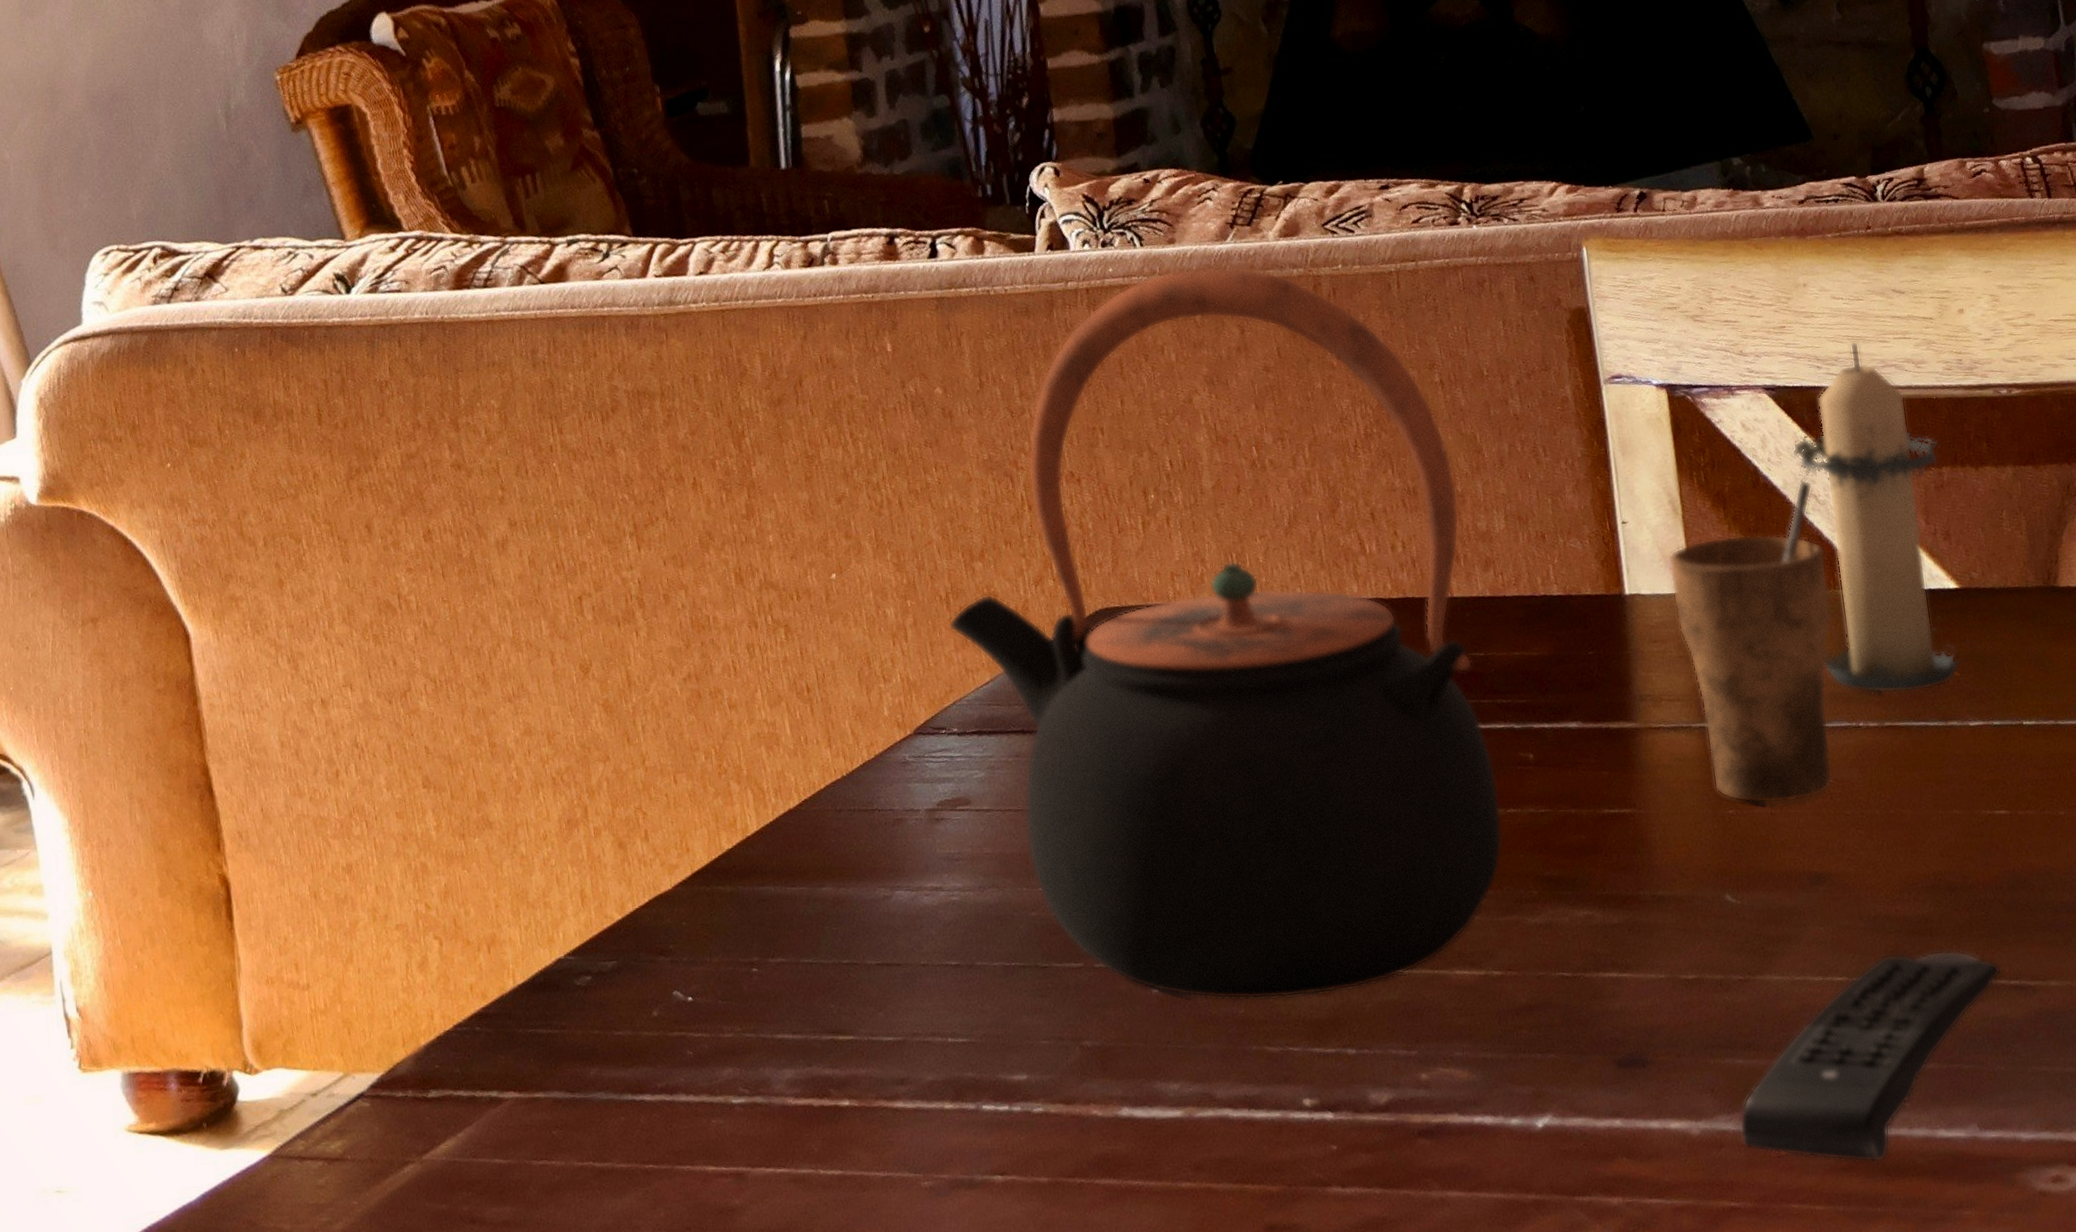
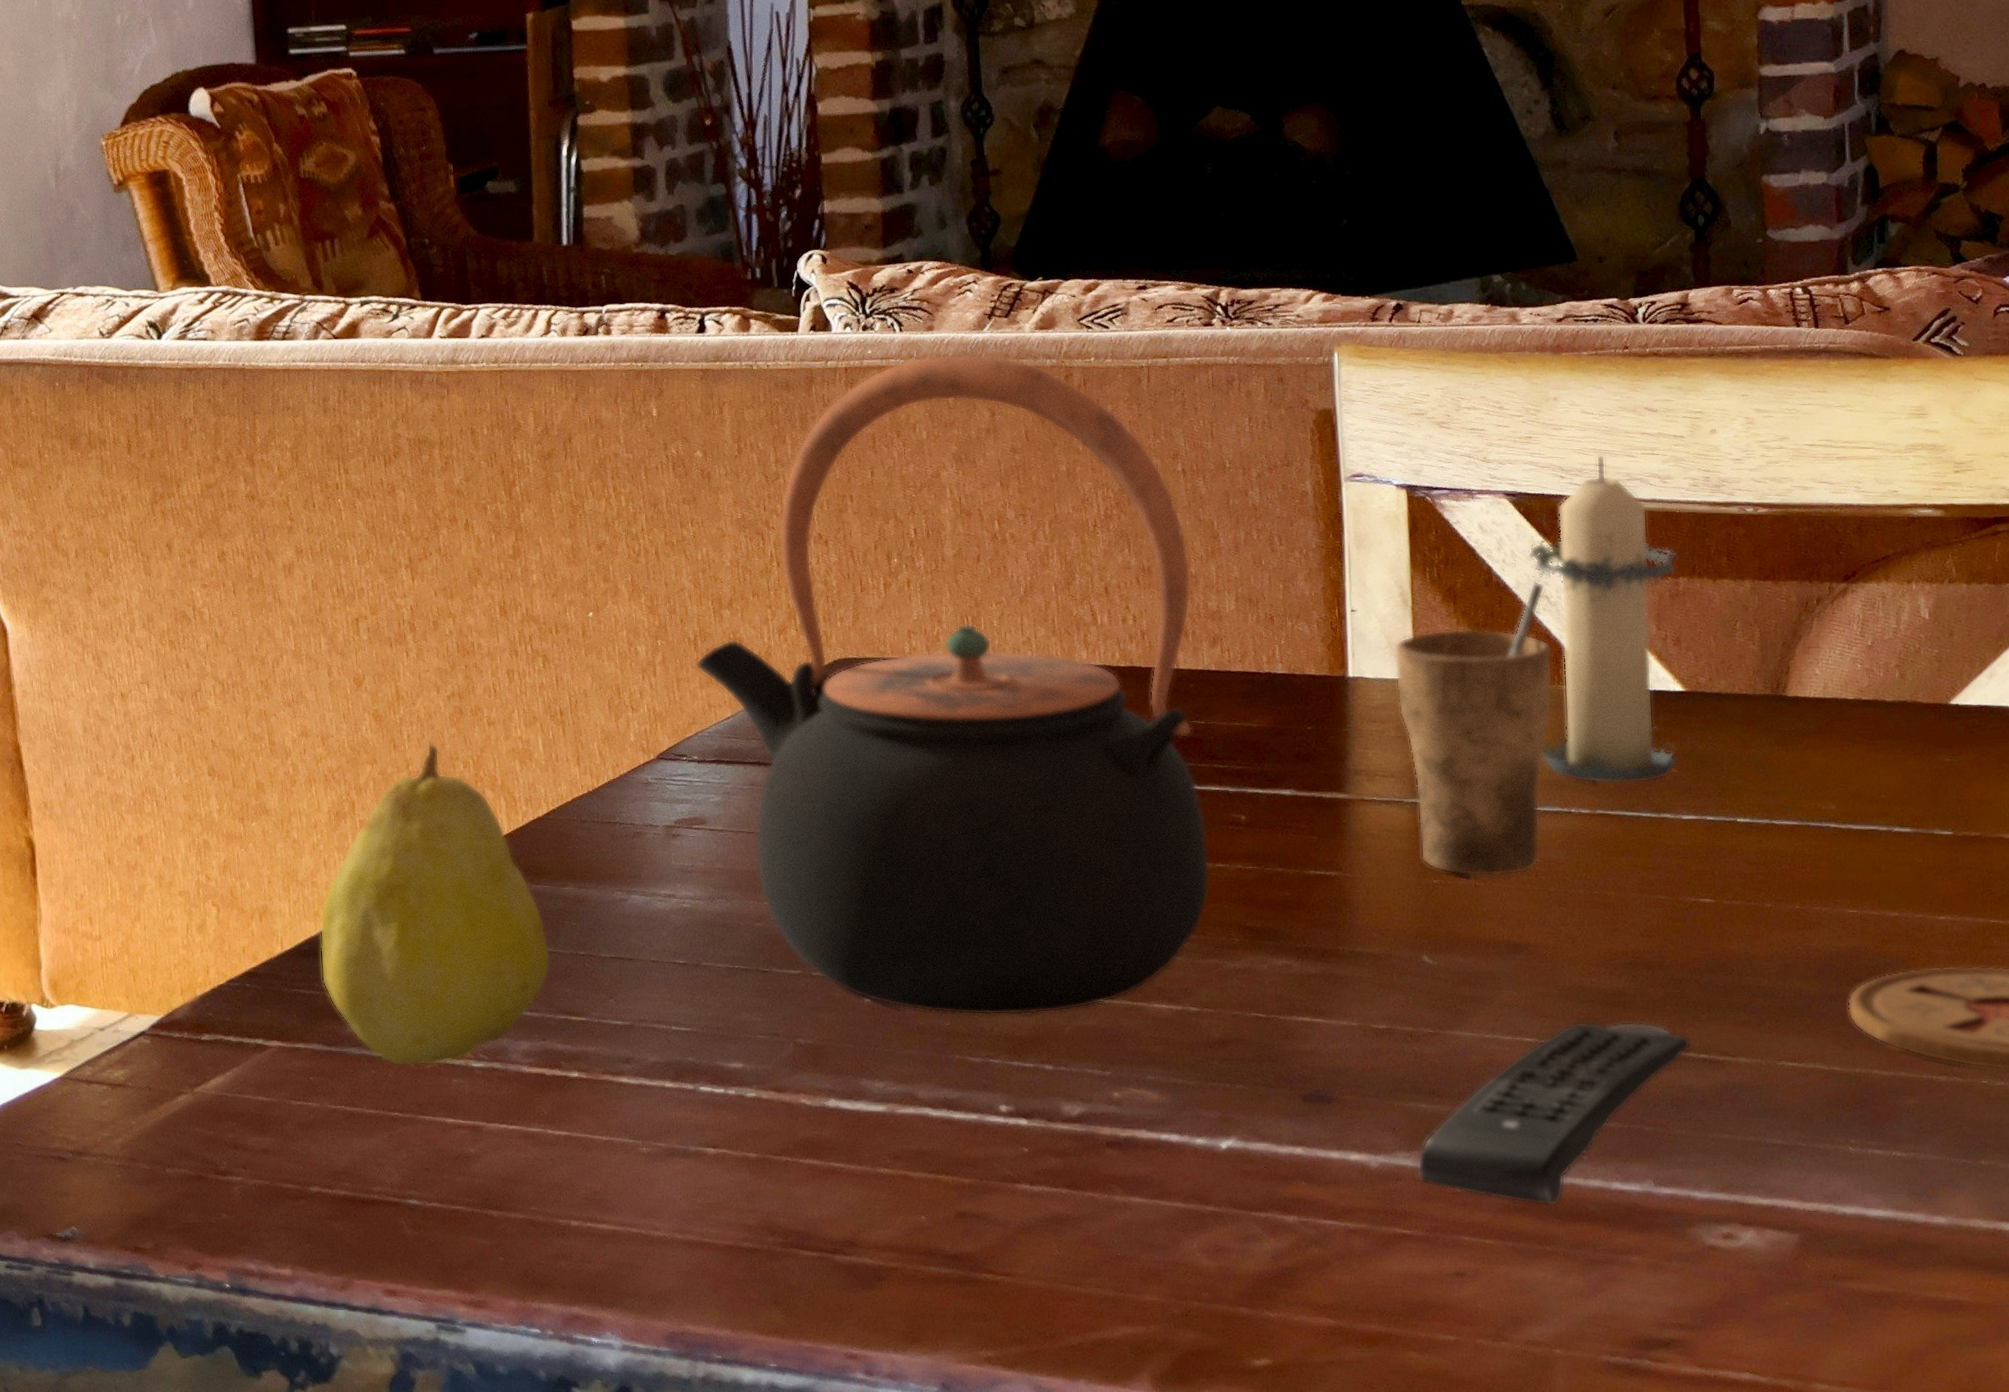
fruit: none [555,732,813,1111] -> present [319,742,551,1067]

